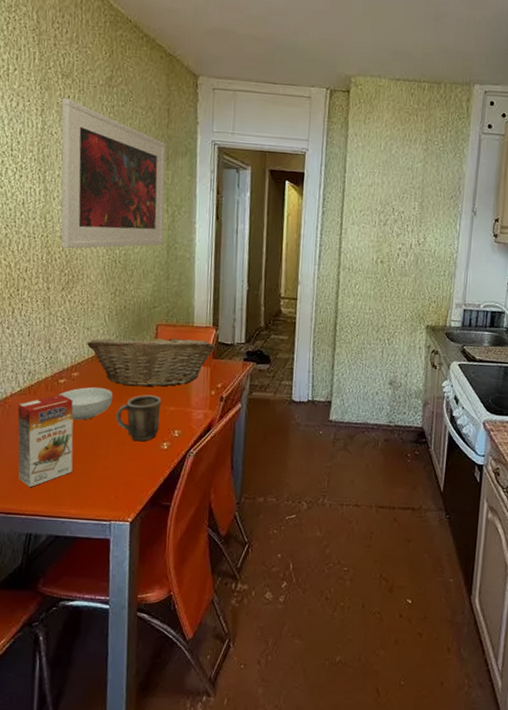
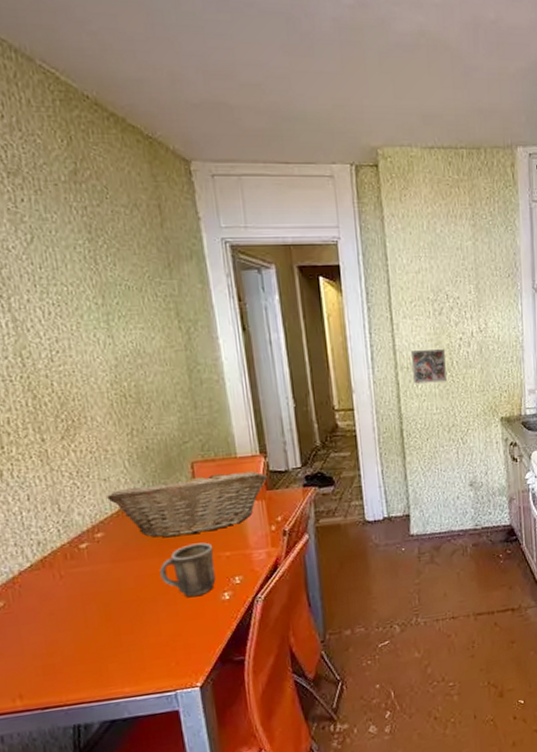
orange juice: present [17,394,74,487] -> none [31,561,117,673]
cereal bowl: present [57,387,113,421] -> none [81,545,153,588]
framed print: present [60,98,166,249] -> none [13,203,182,390]
decorative tile: none [353,254,384,286] -> present [411,349,447,384]

